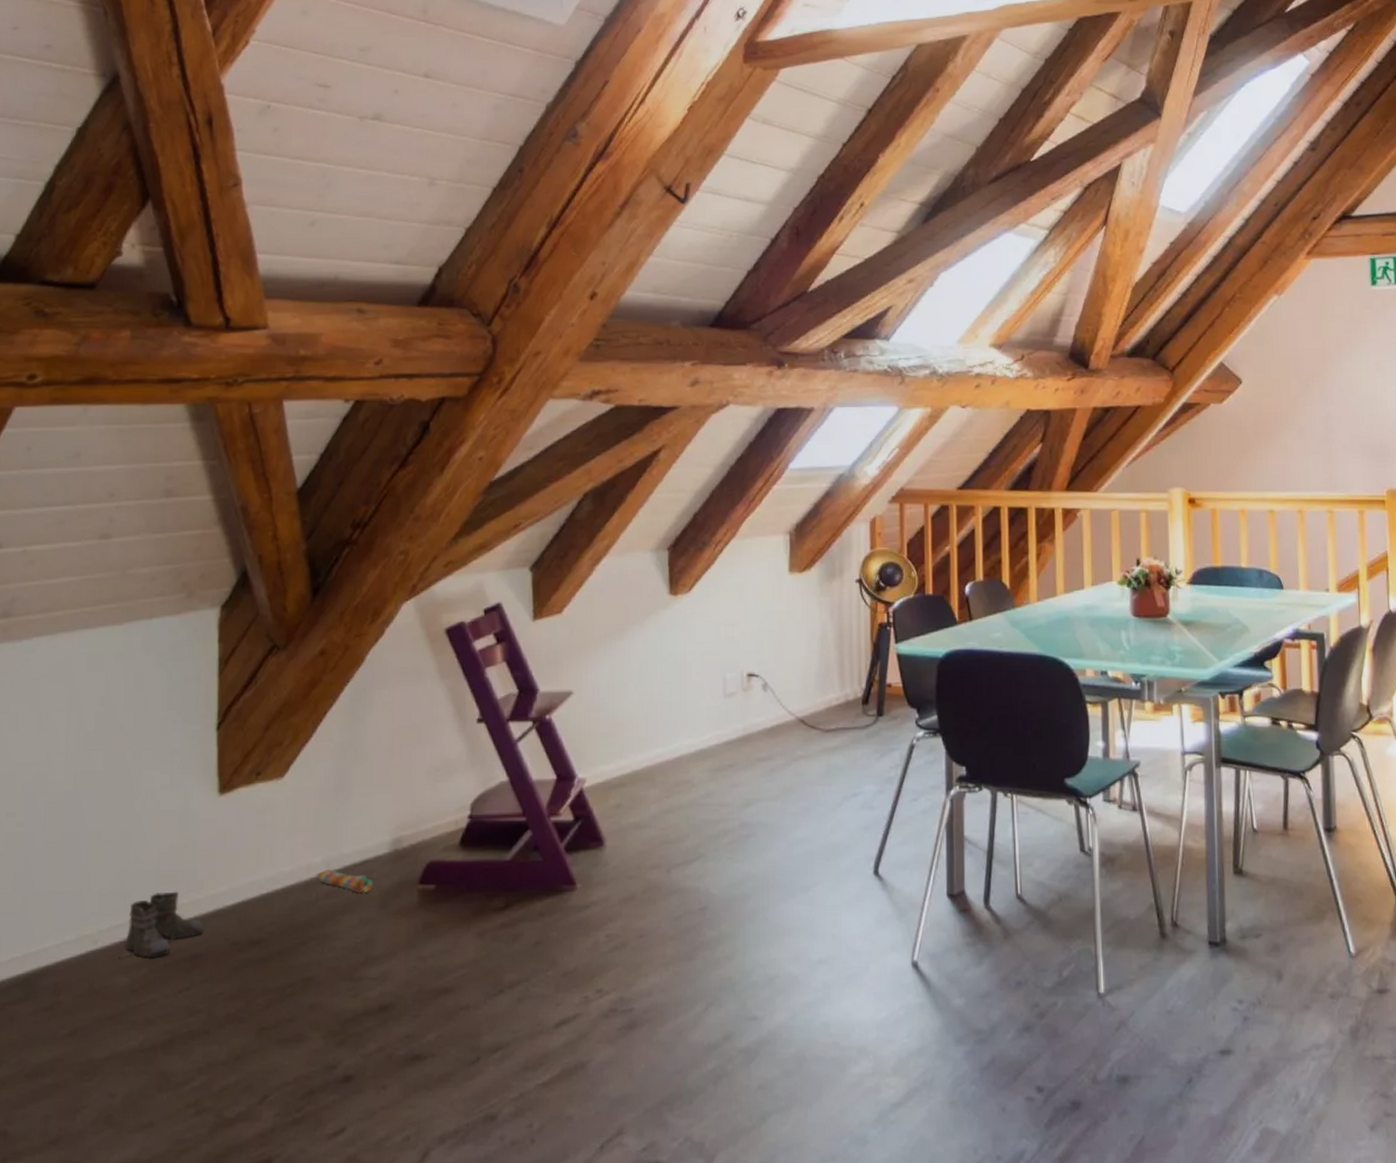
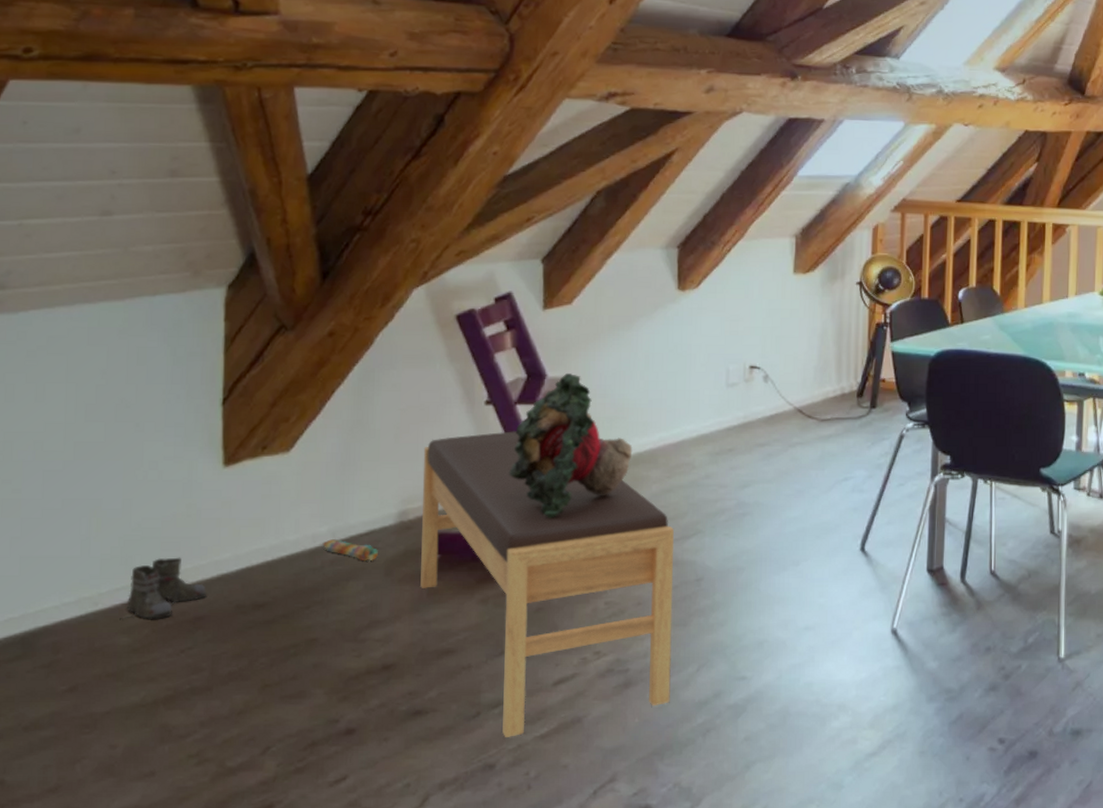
bench: none [415,749,678,1085] -> present [420,430,675,737]
teddy bear: none [503,686,629,844] -> present [509,372,633,518]

